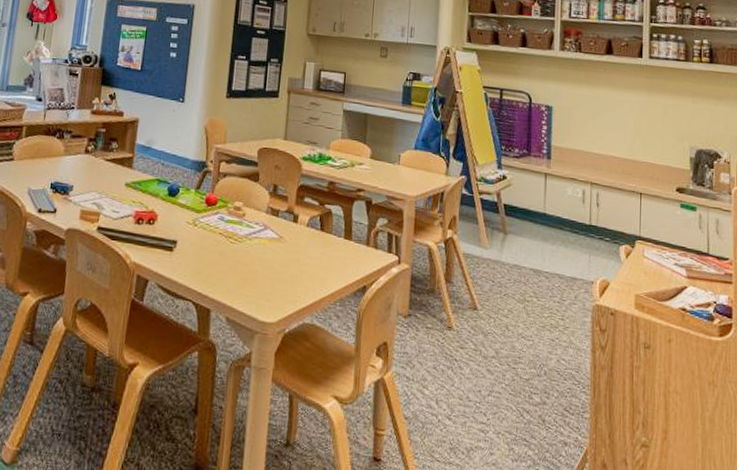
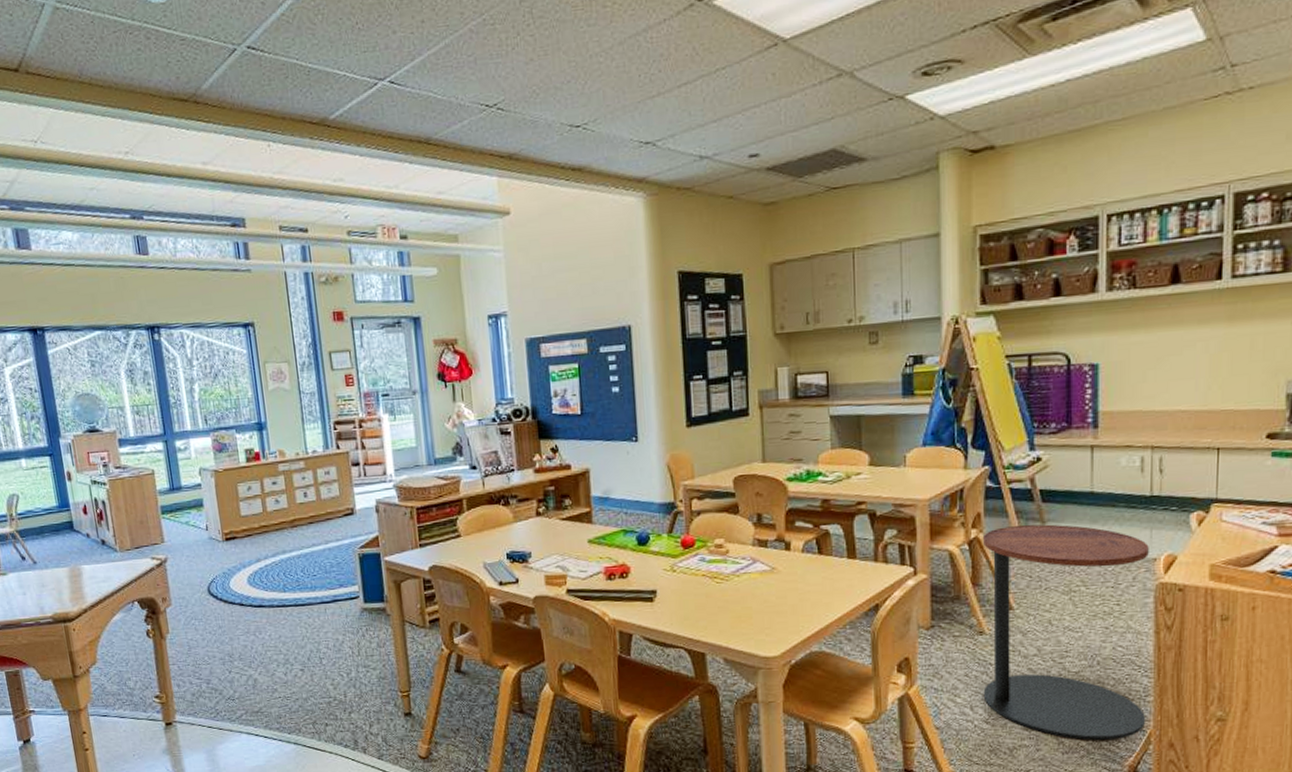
side table: none [448,232,588,453] -> present [982,524,1149,740]

